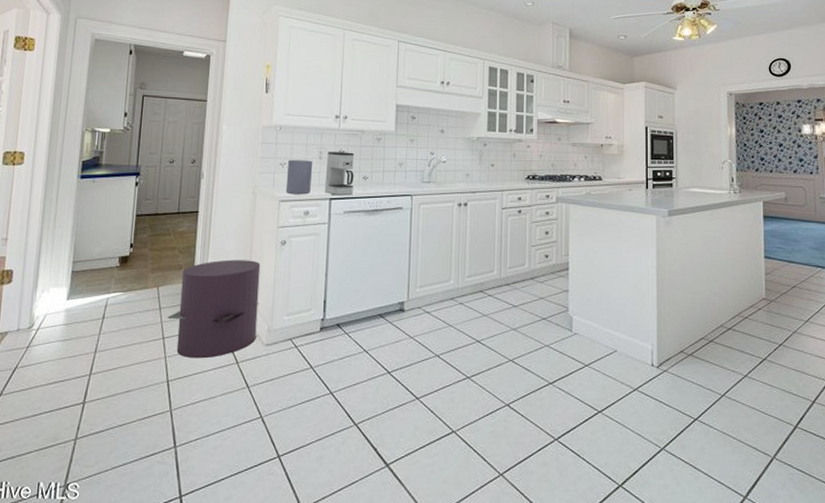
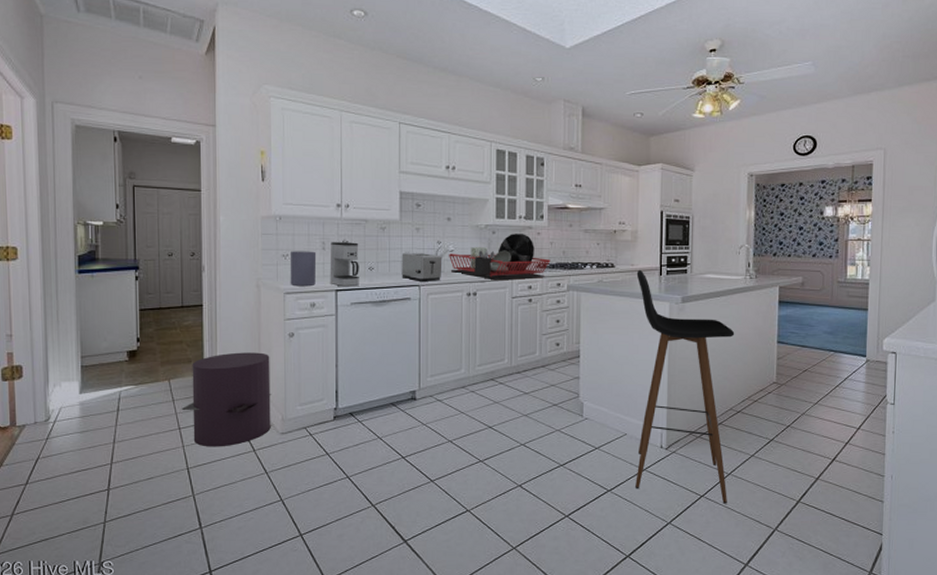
toaster: none [395,163,435,191] -> present [402,253,442,281]
dish rack: none [441,146,540,192] -> present [449,234,551,281]
bar stool: none [623,182,722,429] -> present [635,269,735,504]

